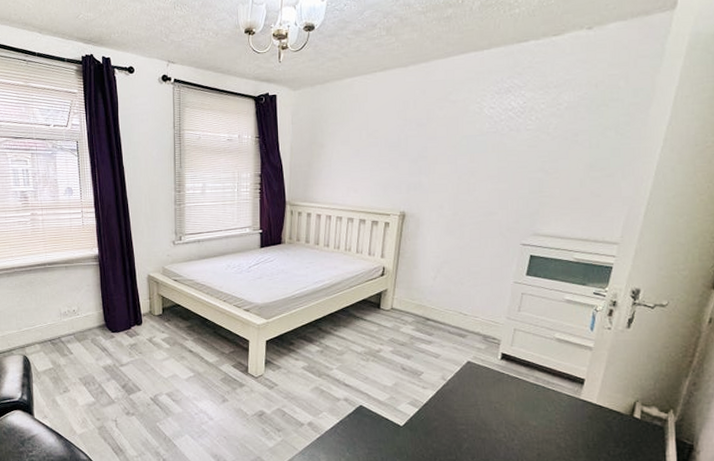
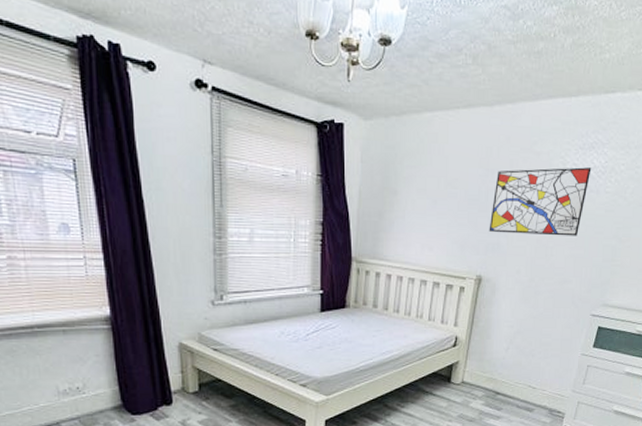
wall art: none [410,109,510,173] -> present [489,167,592,236]

